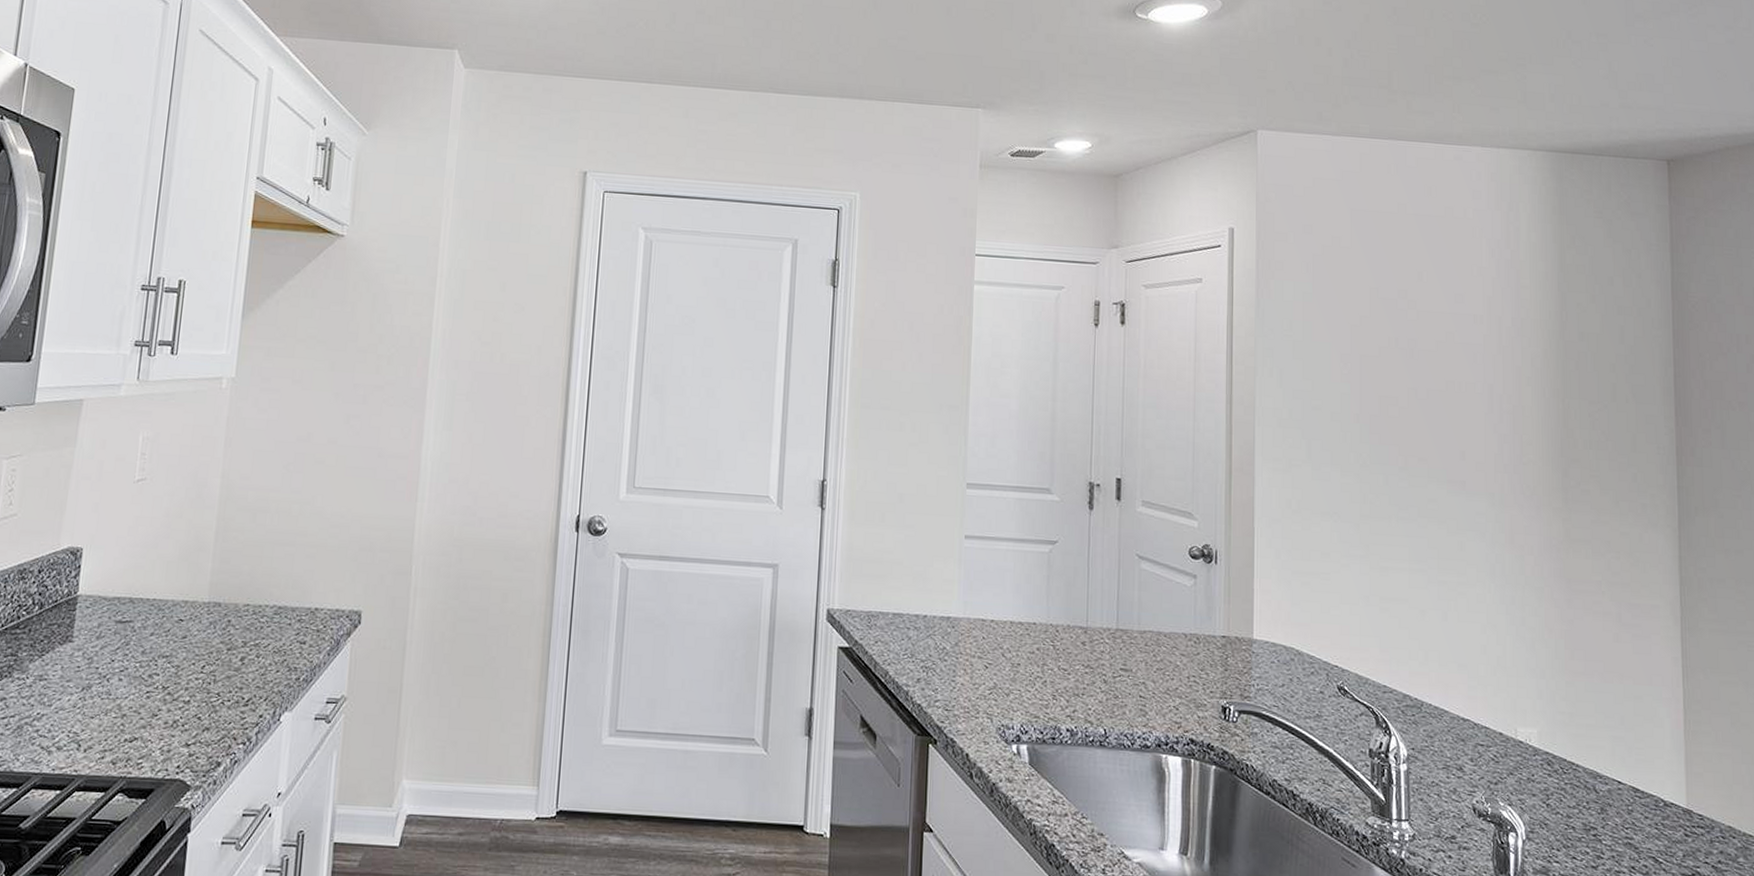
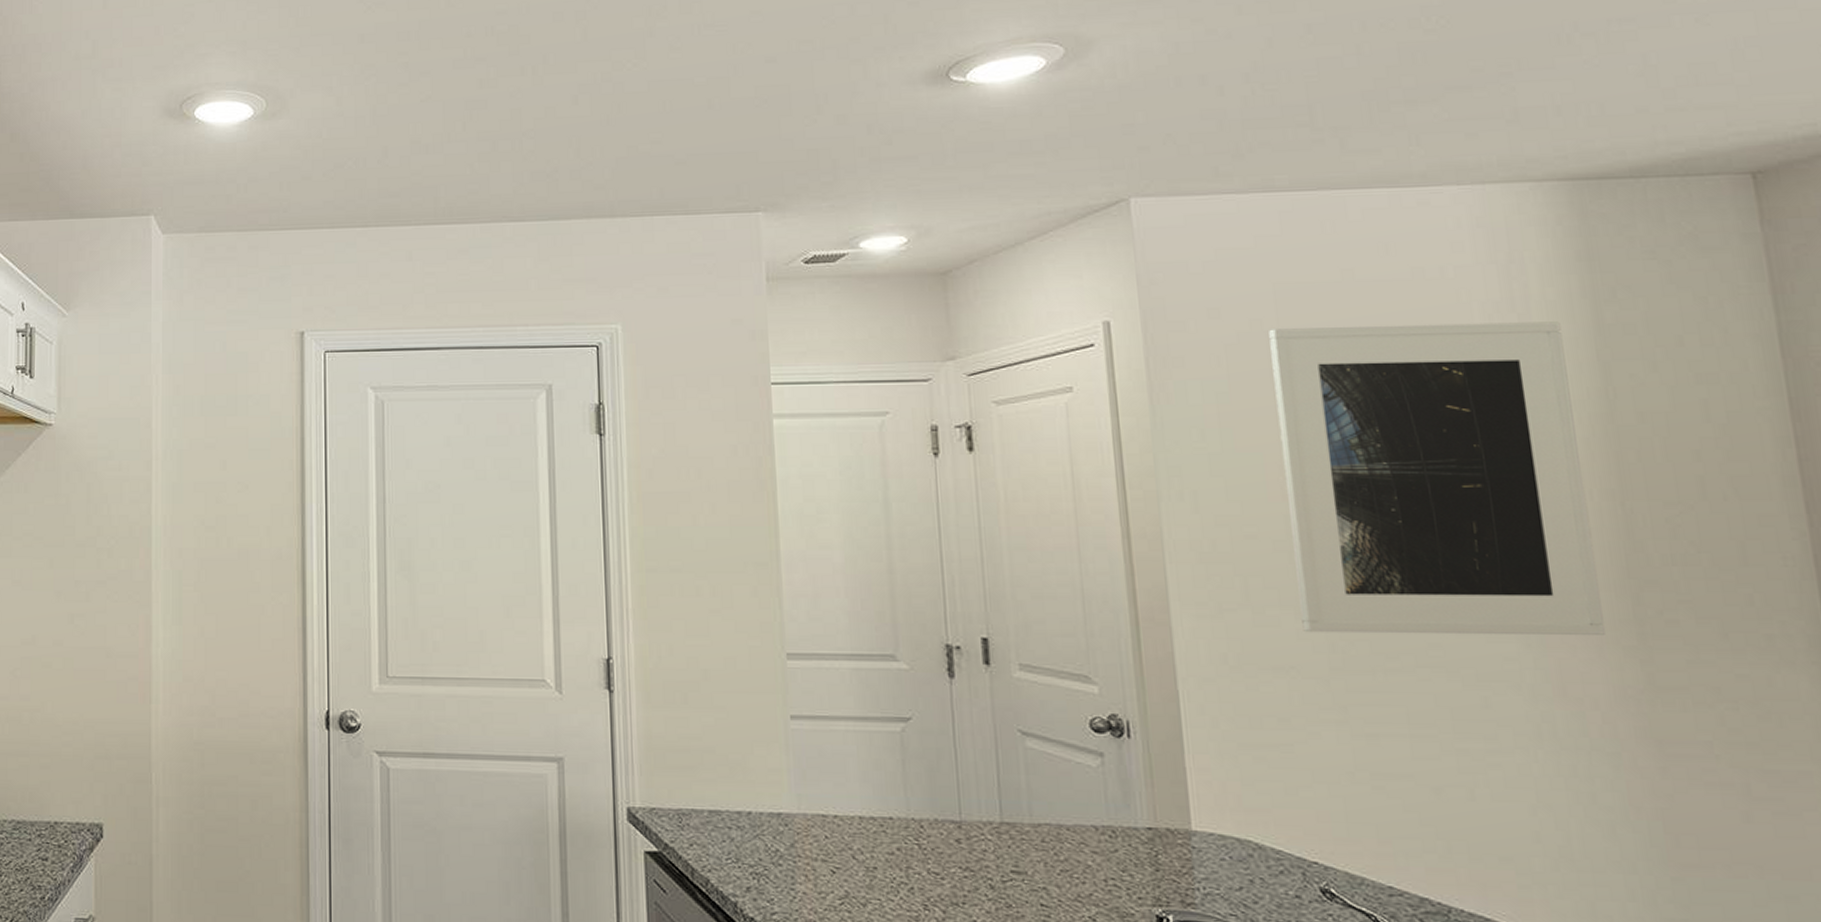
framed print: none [1344,245,1543,499] -> present [1269,321,1605,635]

